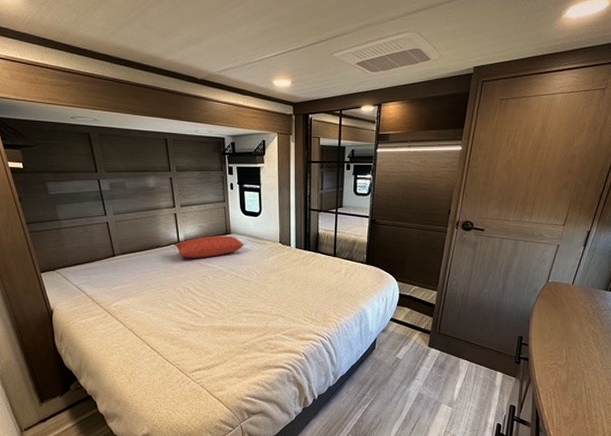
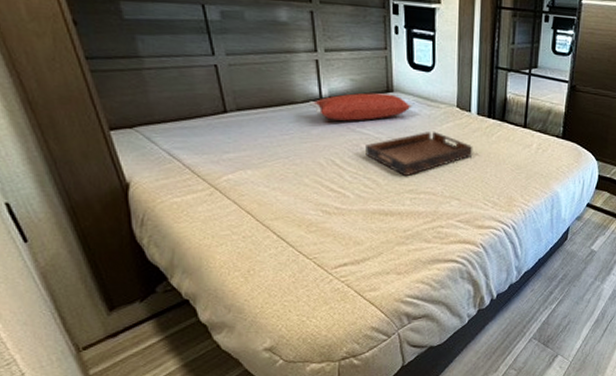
serving tray: none [212,262,294,300] -> present [365,131,473,177]

